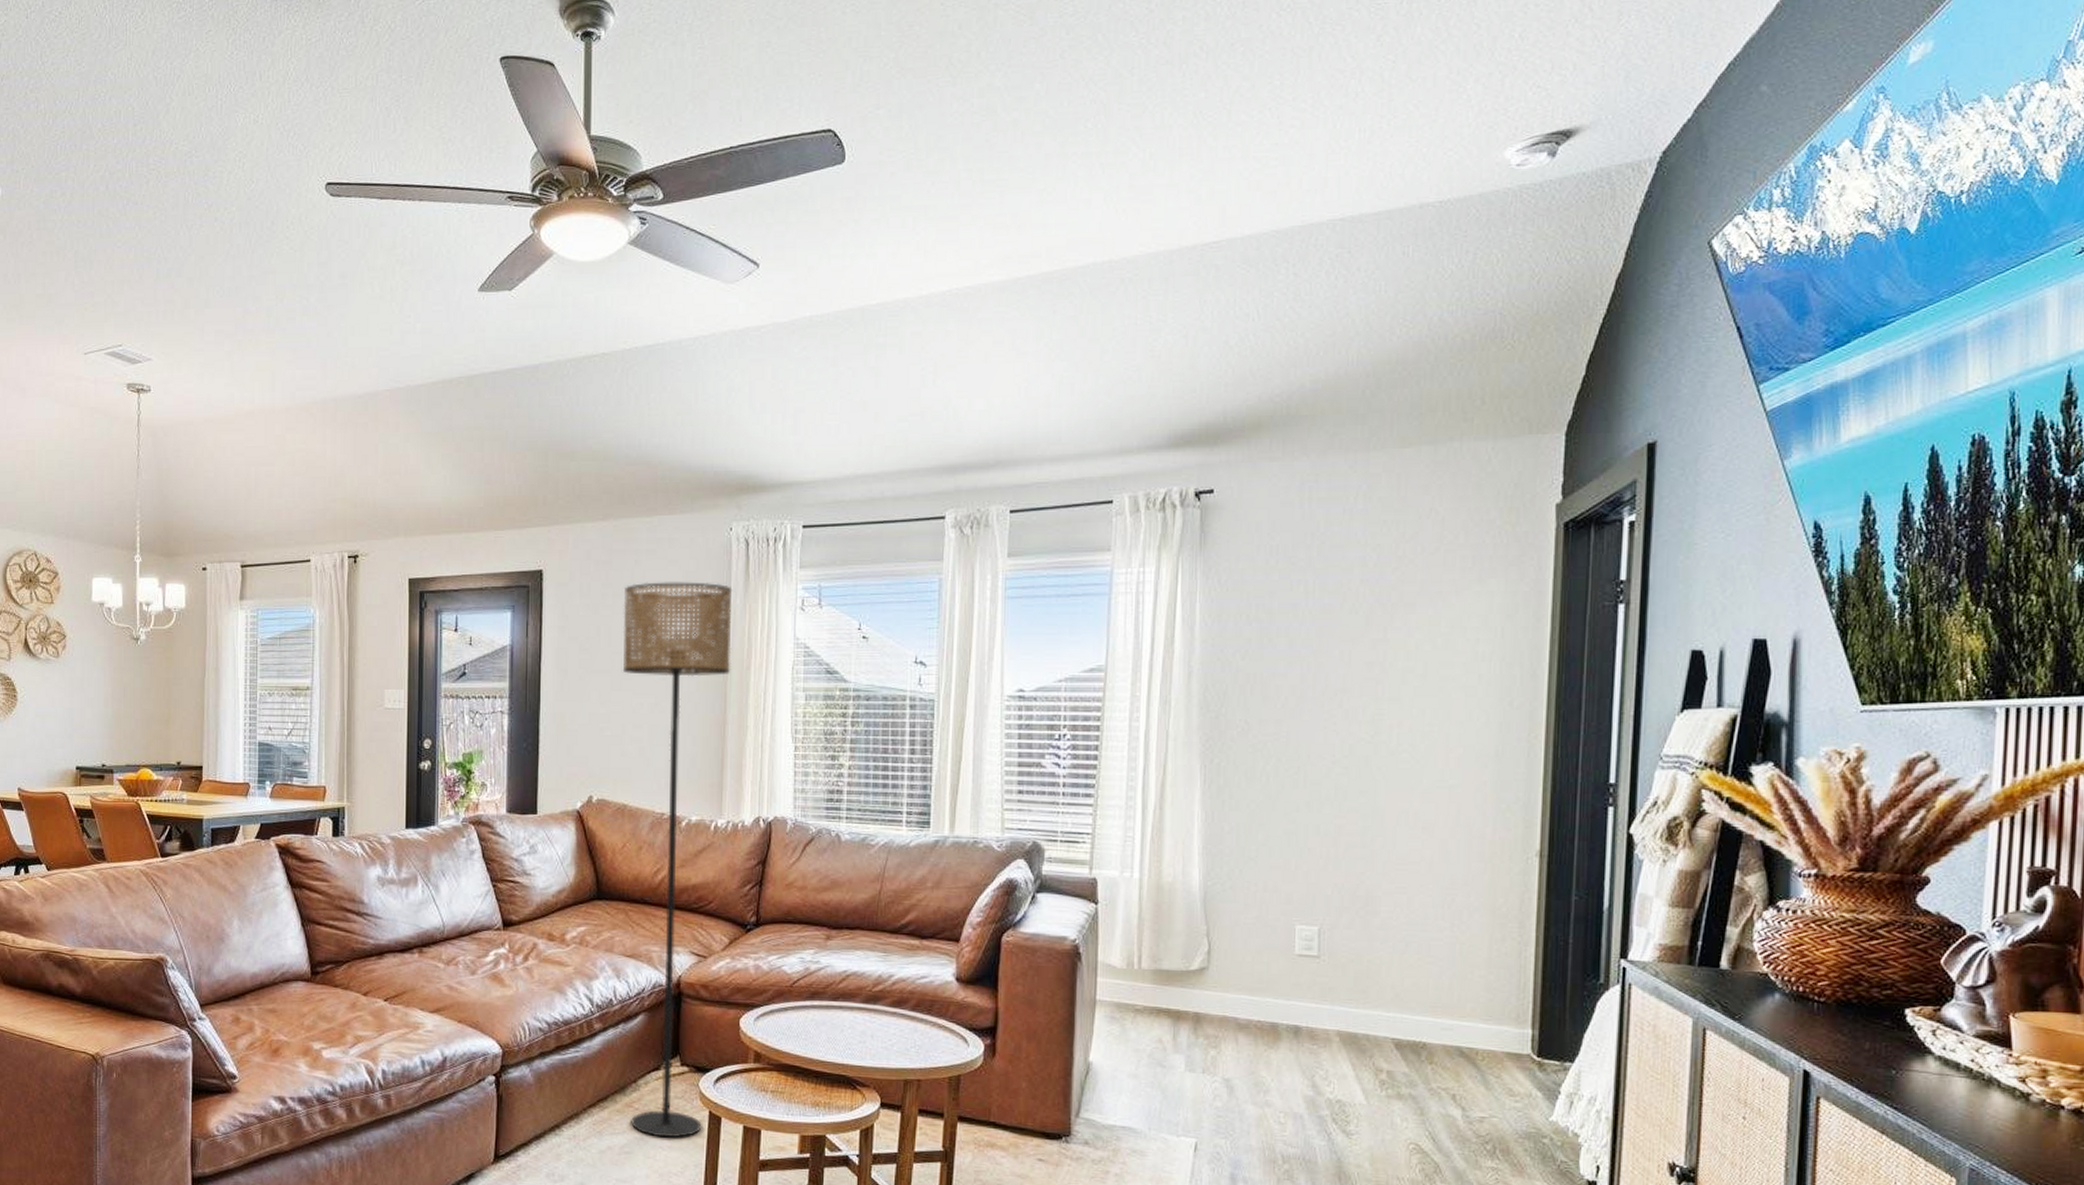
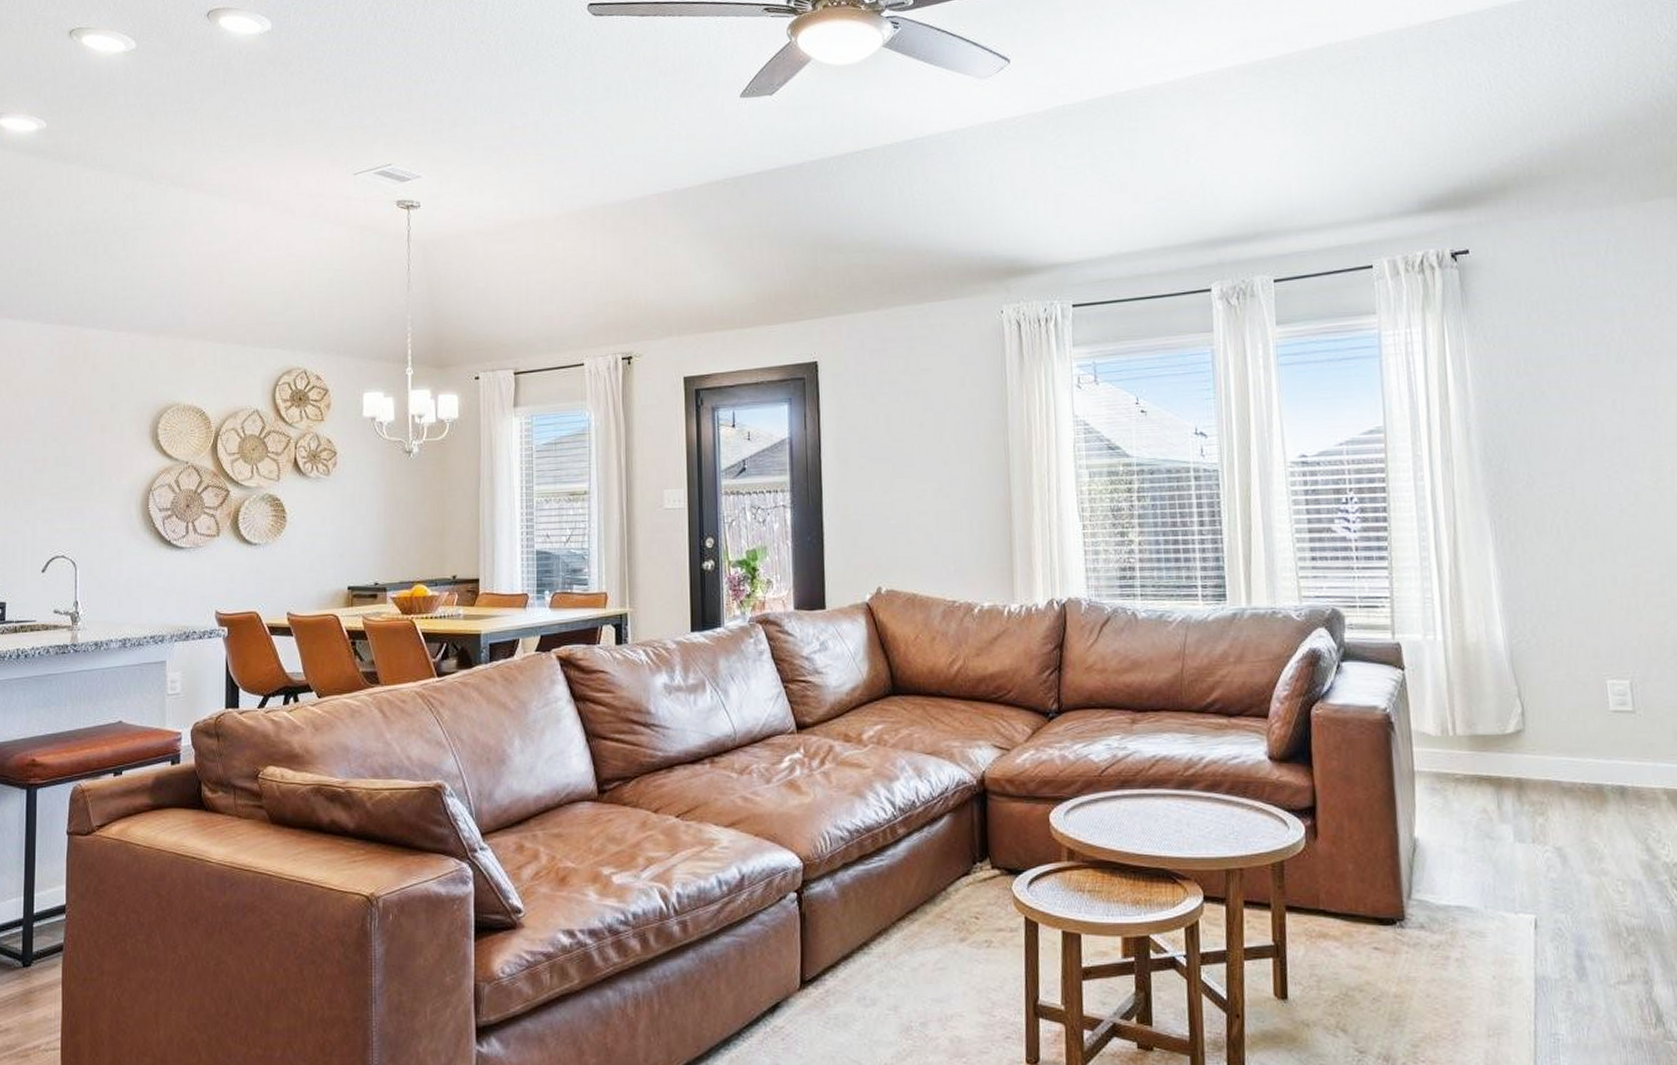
floor lamp: present [622,582,733,1138] -> none [900,365,1018,949]

